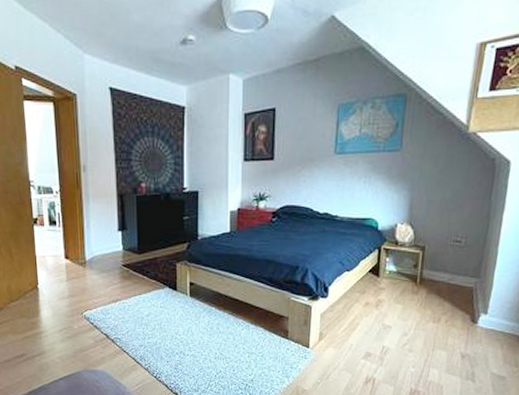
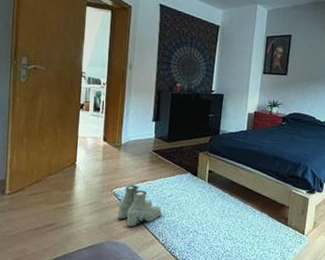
boots: none [91,306,141,352] -> present [117,184,162,227]

